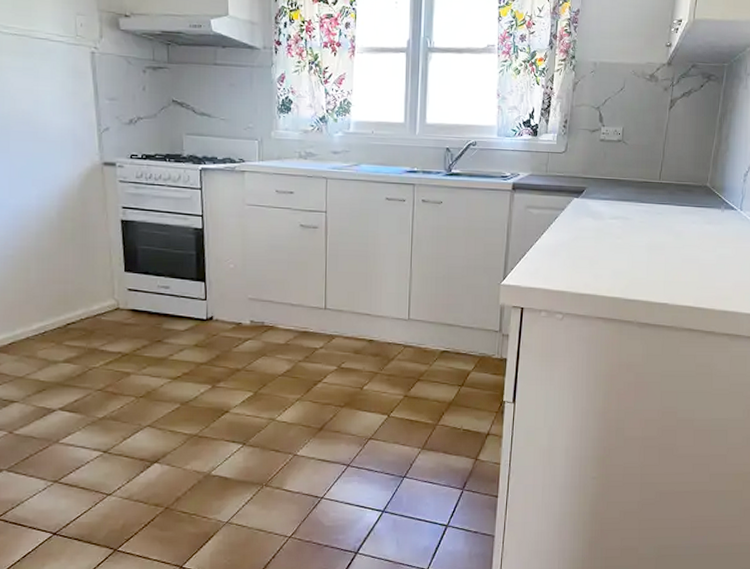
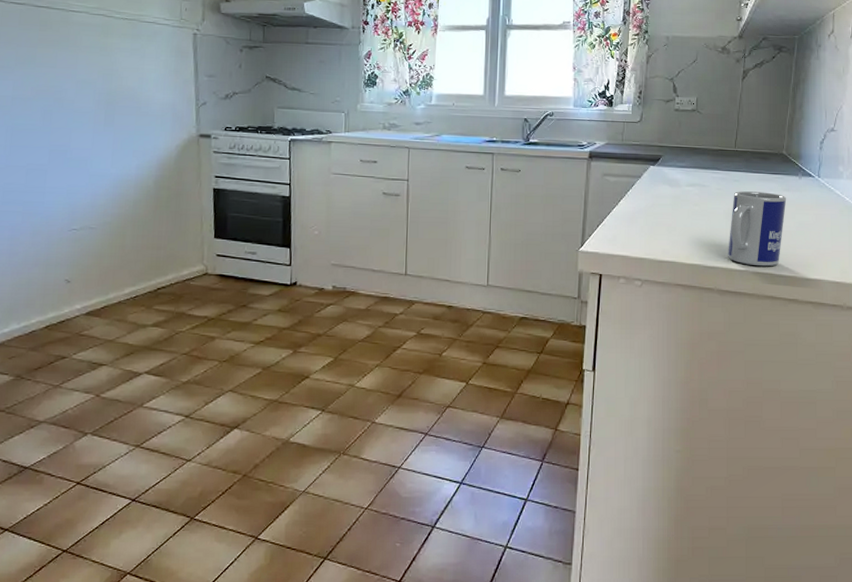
mug: none [648,224,709,300] -> present [728,191,787,267]

